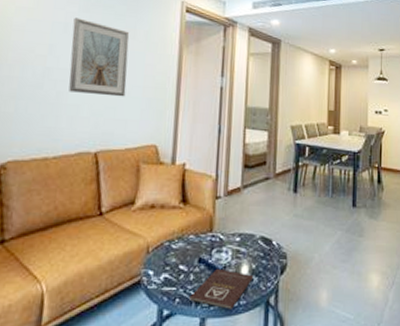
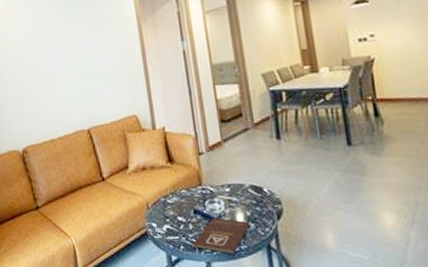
picture frame: present [69,17,130,97] -> none [48,19,101,83]

